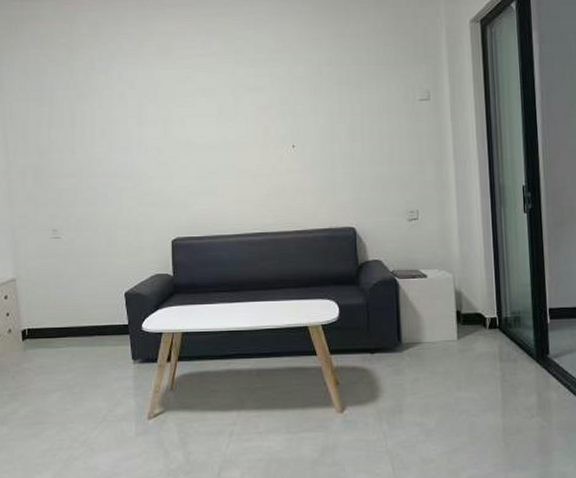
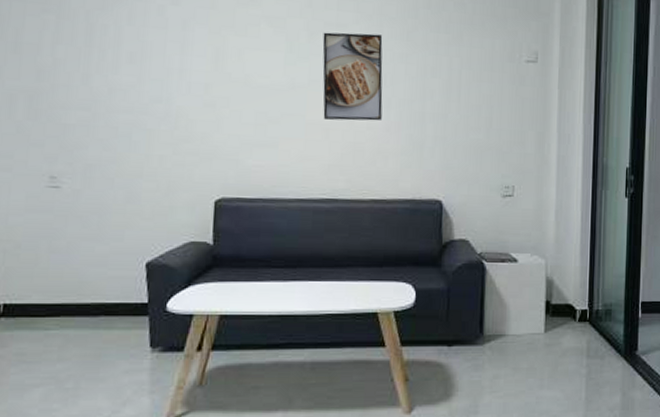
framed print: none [245,92,298,168] -> present [322,32,383,121]

